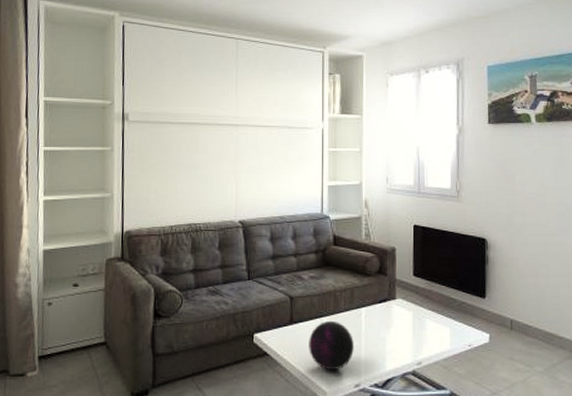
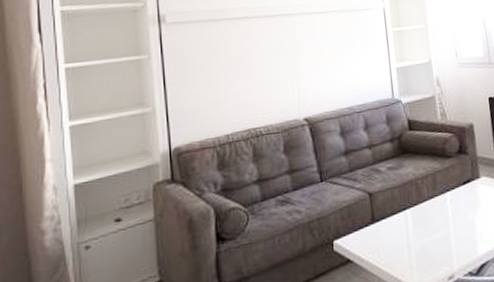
decorative orb: present [309,320,354,371] -> none [394,211,443,267]

